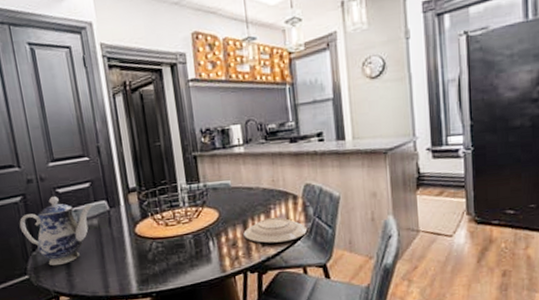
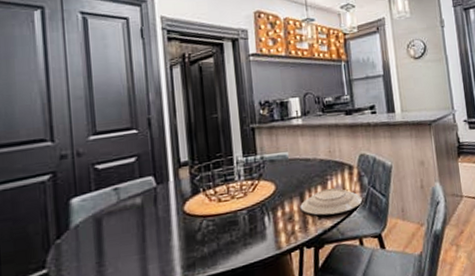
teapot: present [19,197,93,266] -> none [43,174,137,256]

